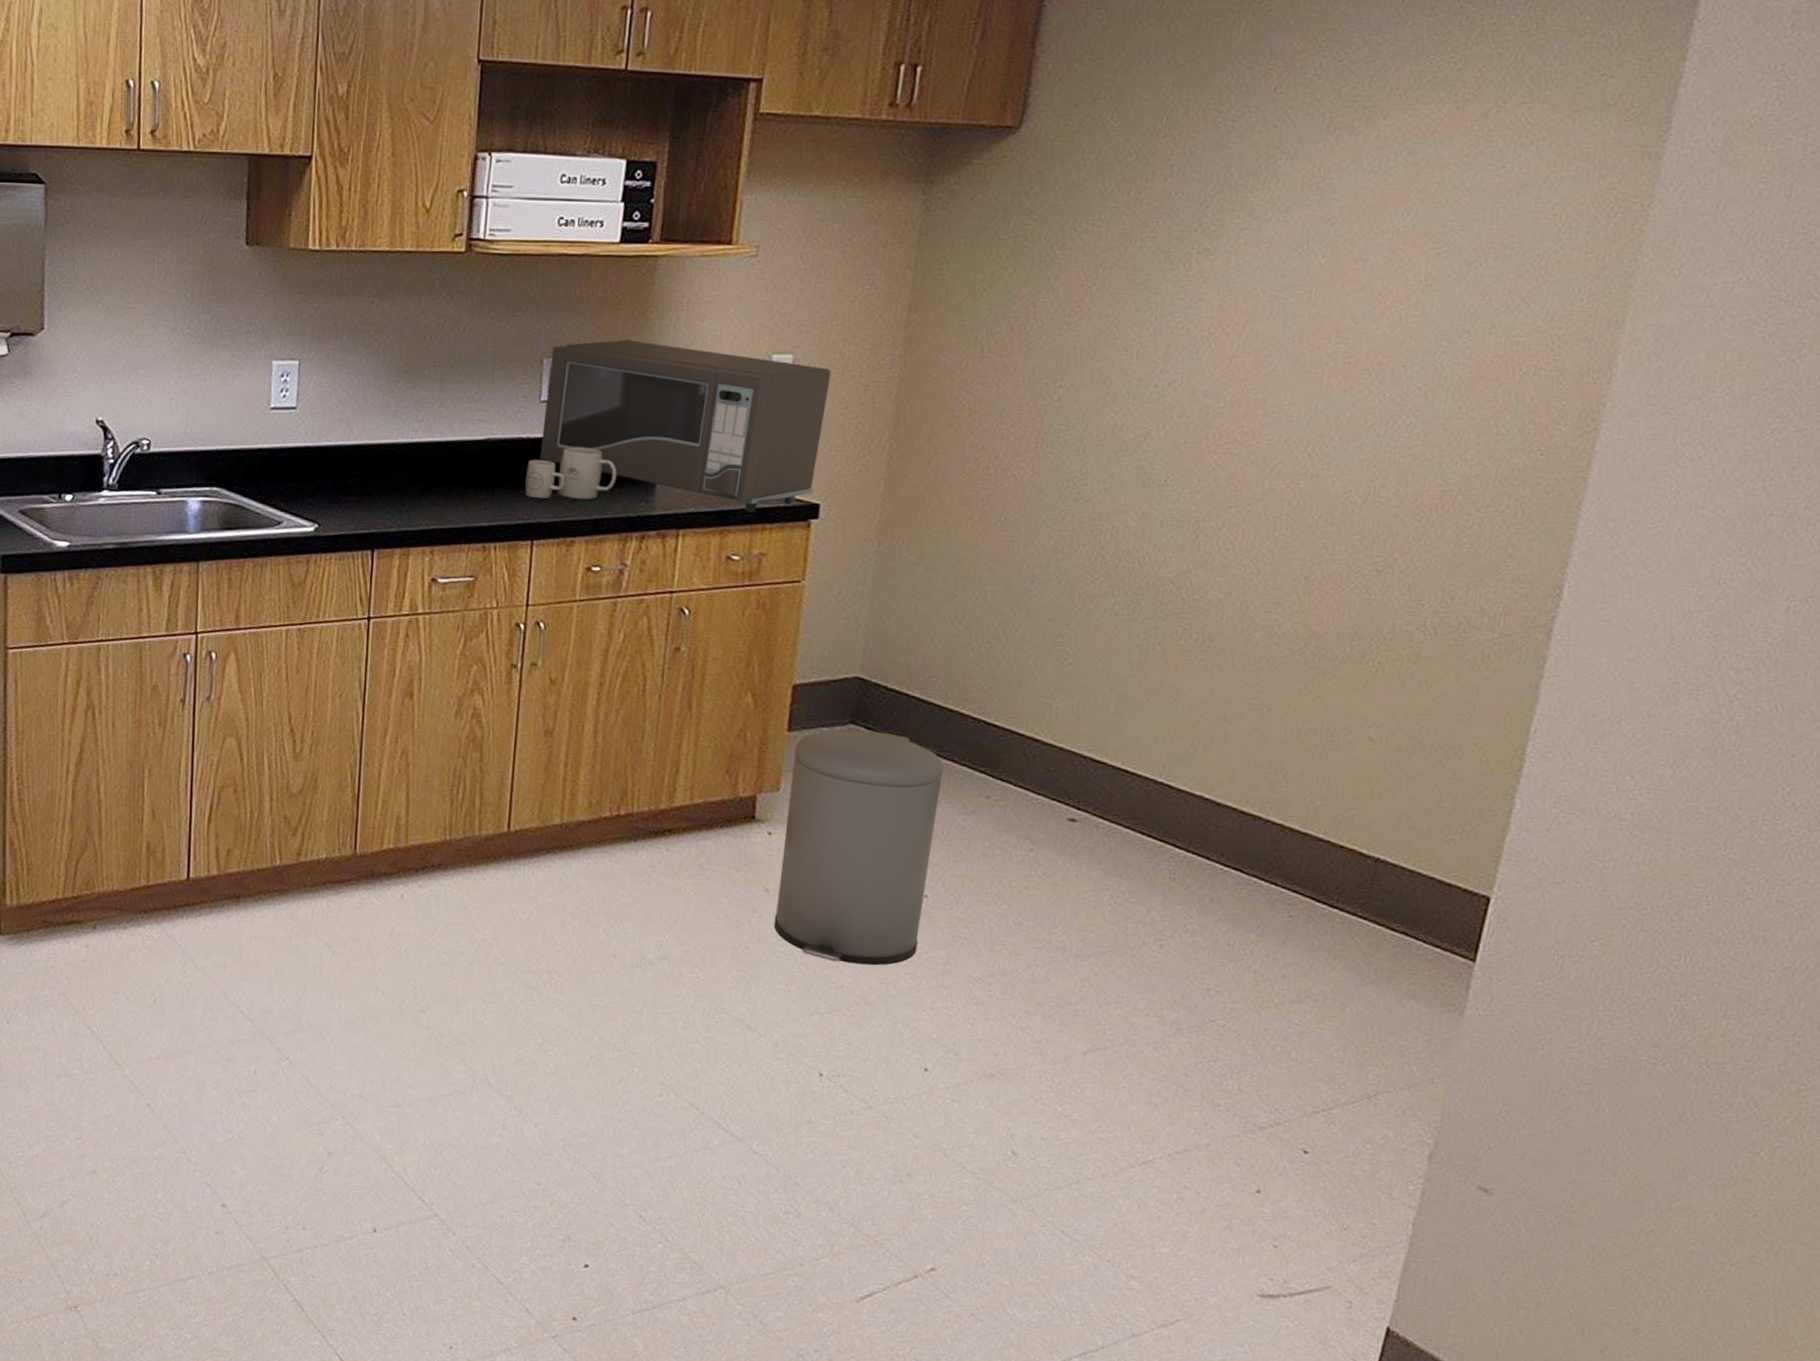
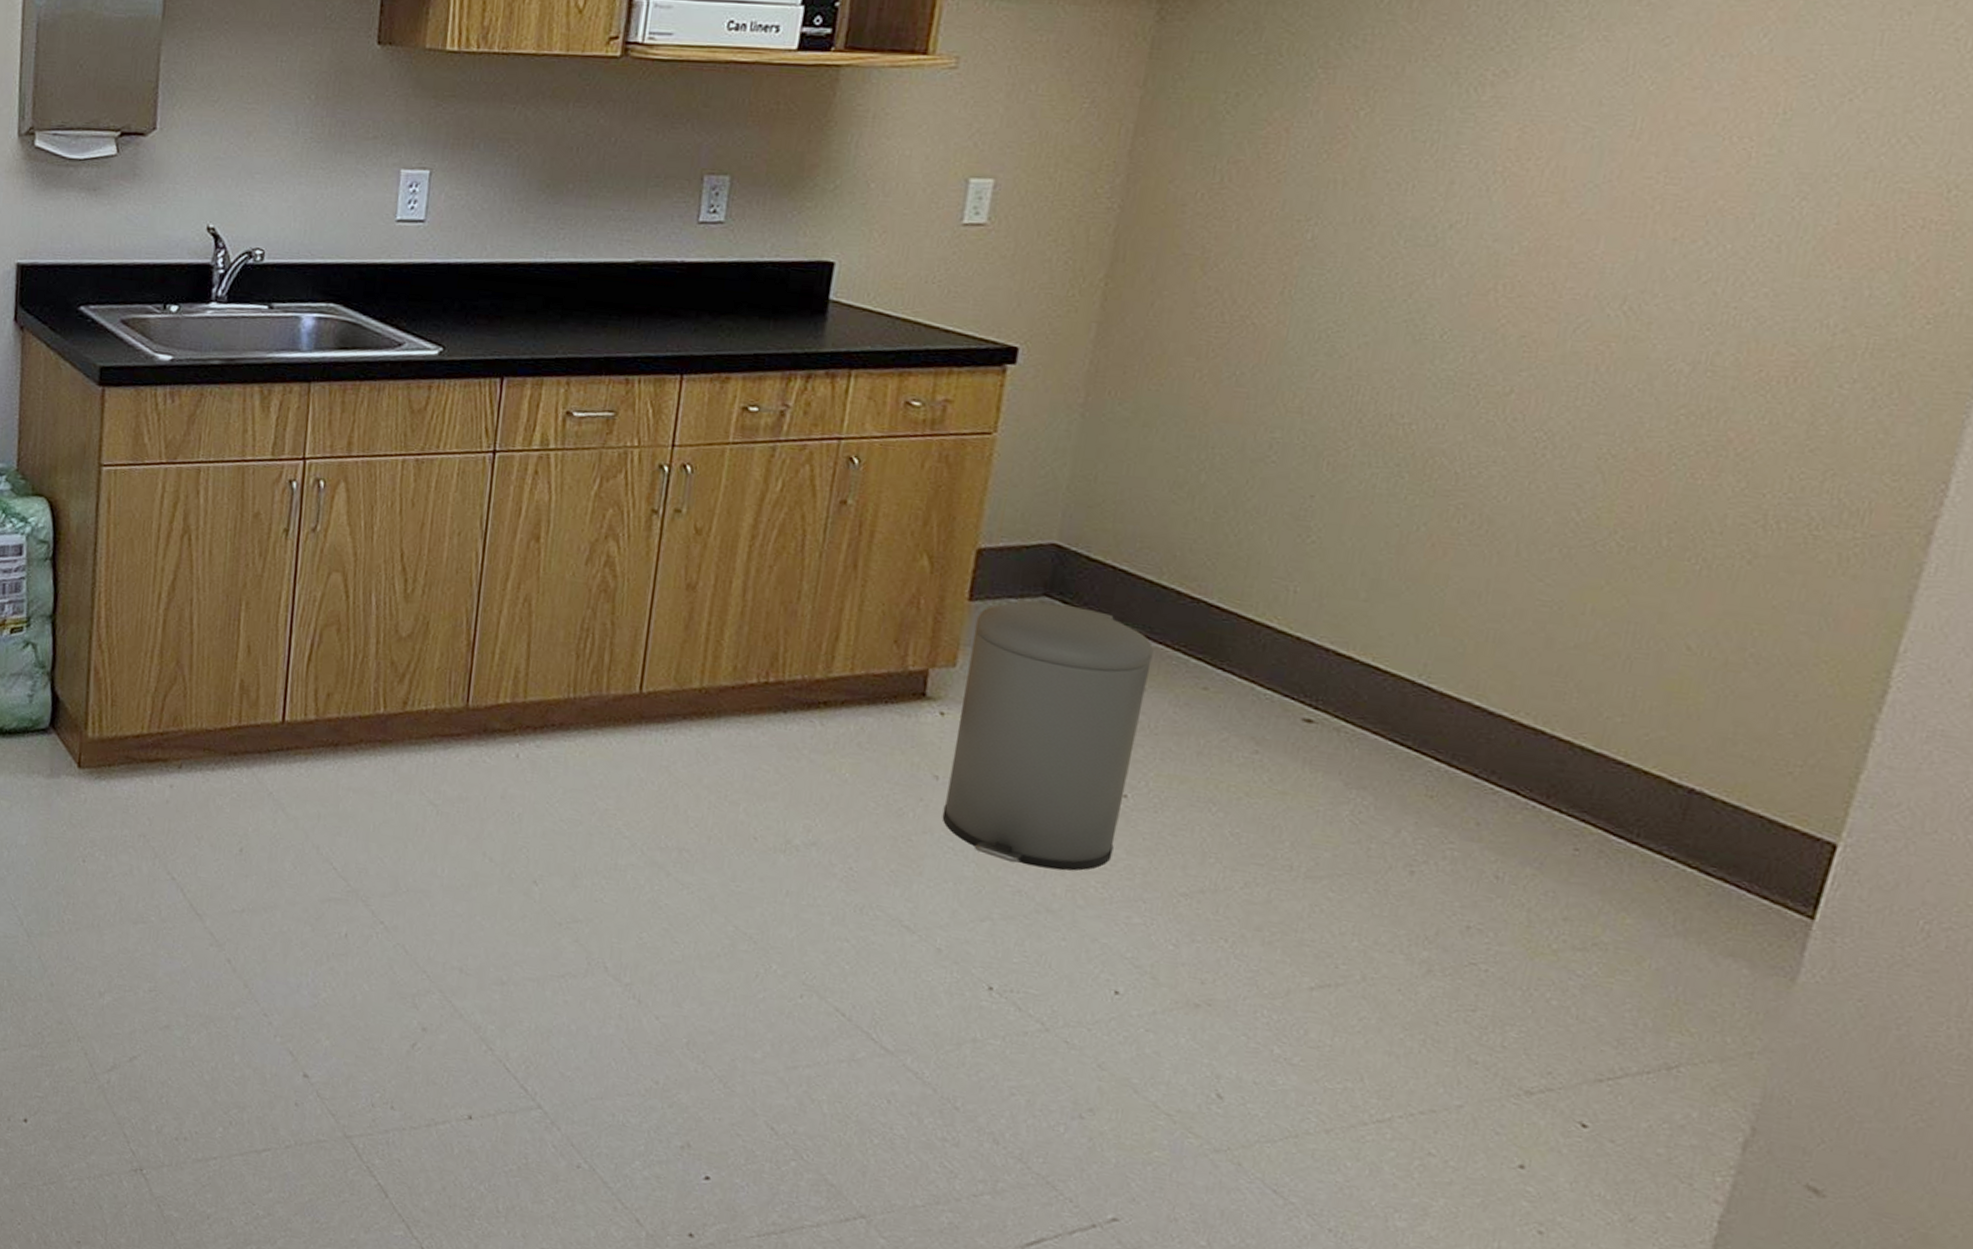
mug: present [524,460,566,500] -> none [676,286,724,330]
microwave: present [540,340,831,513] -> none [695,157,1039,355]
mug: present [558,446,617,500] -> none [713,272,783,333]

